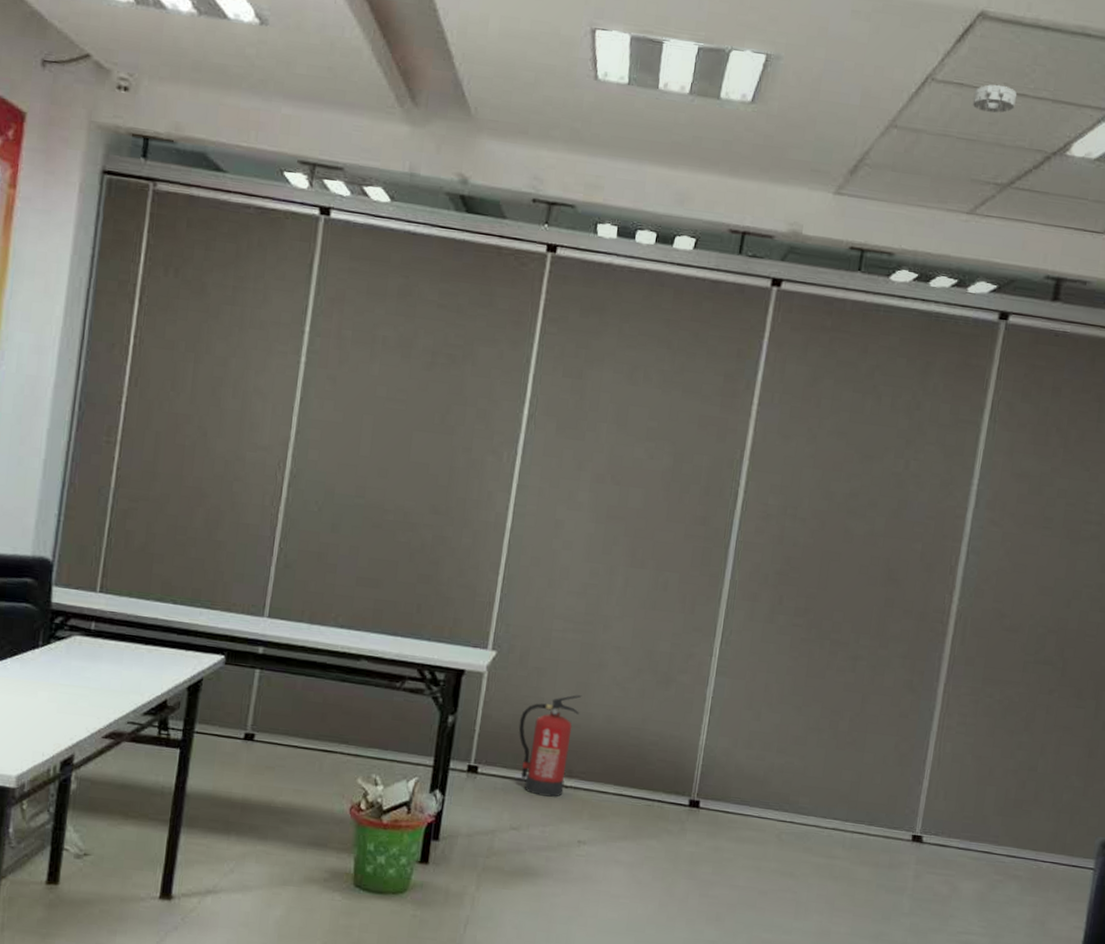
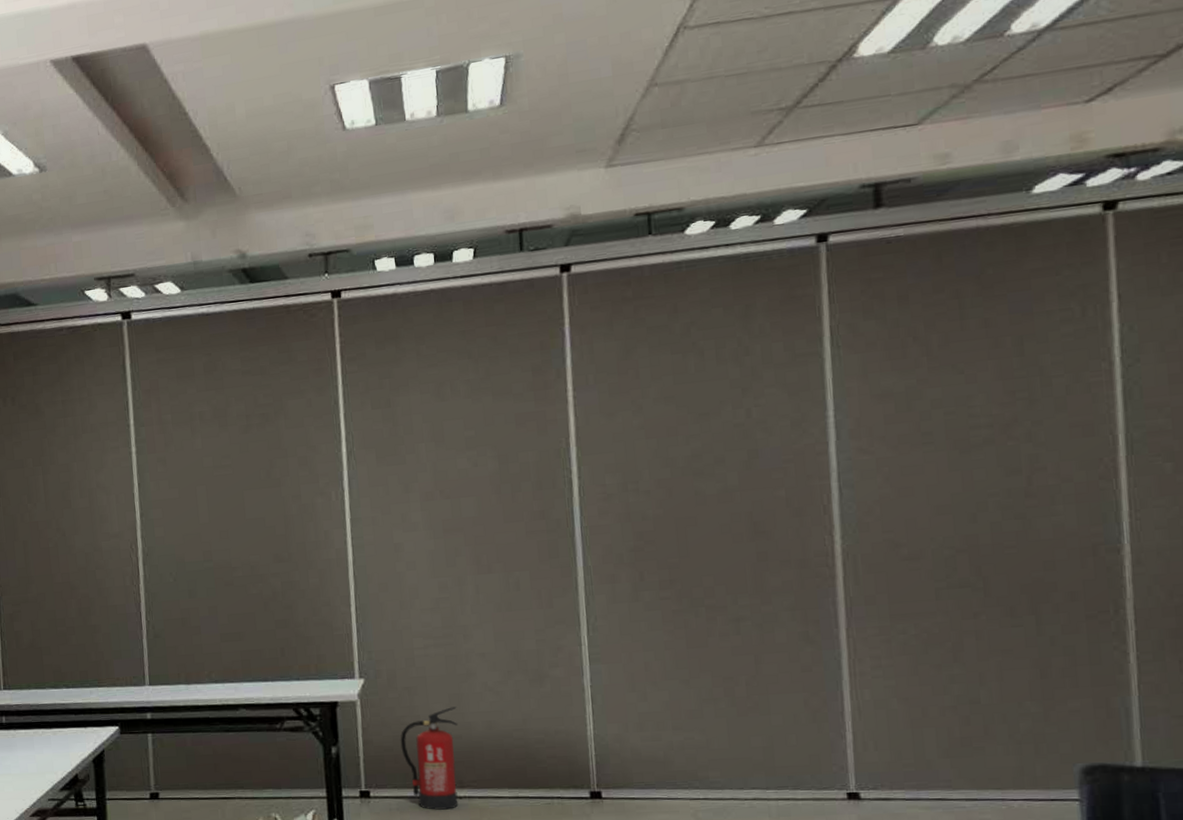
smoke detector: present [972,84,1017,113] -> none [733,10,783,43]

